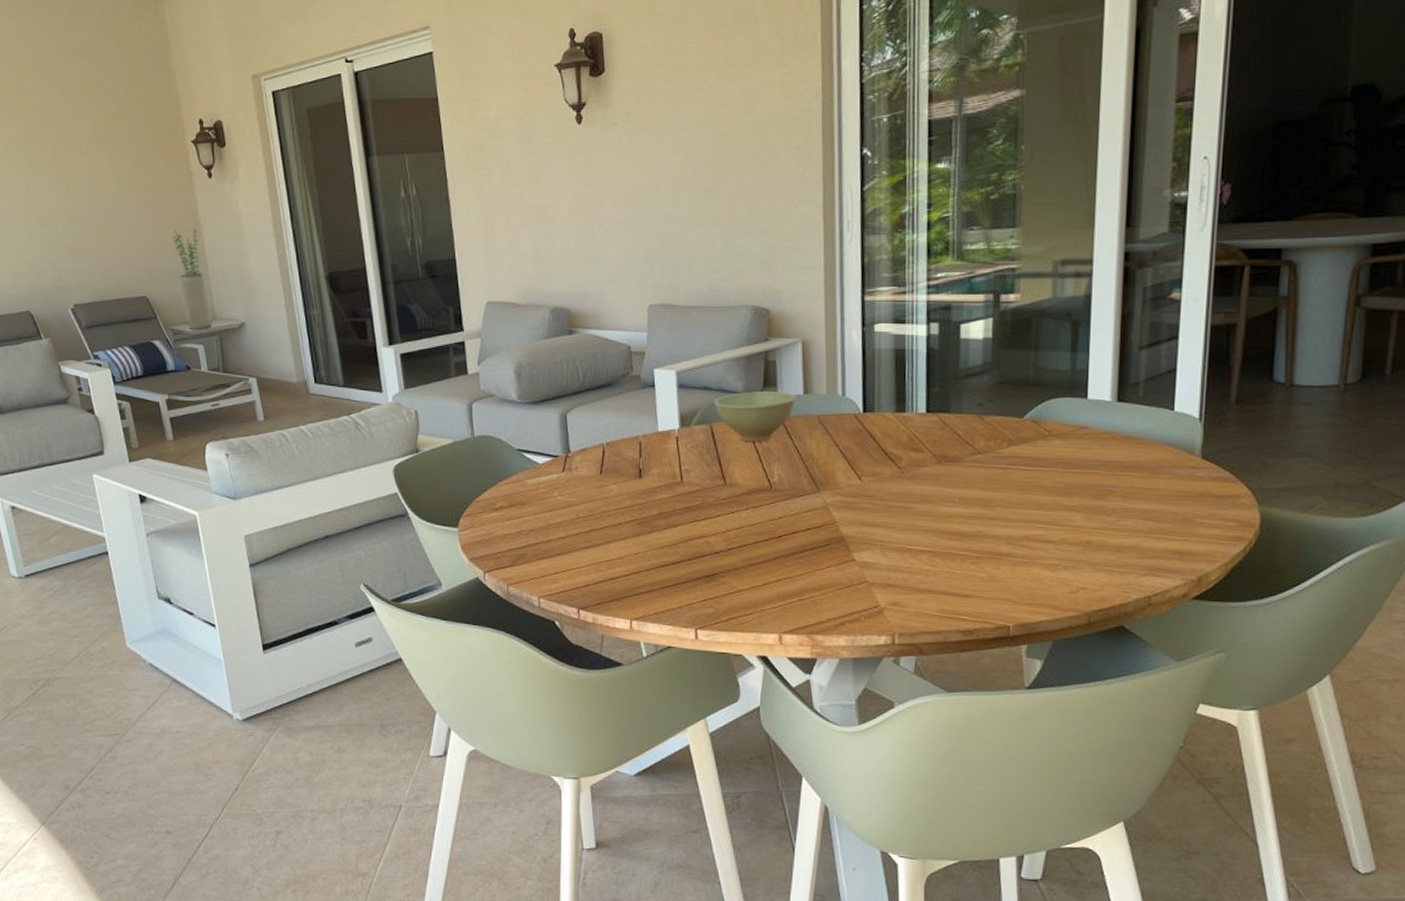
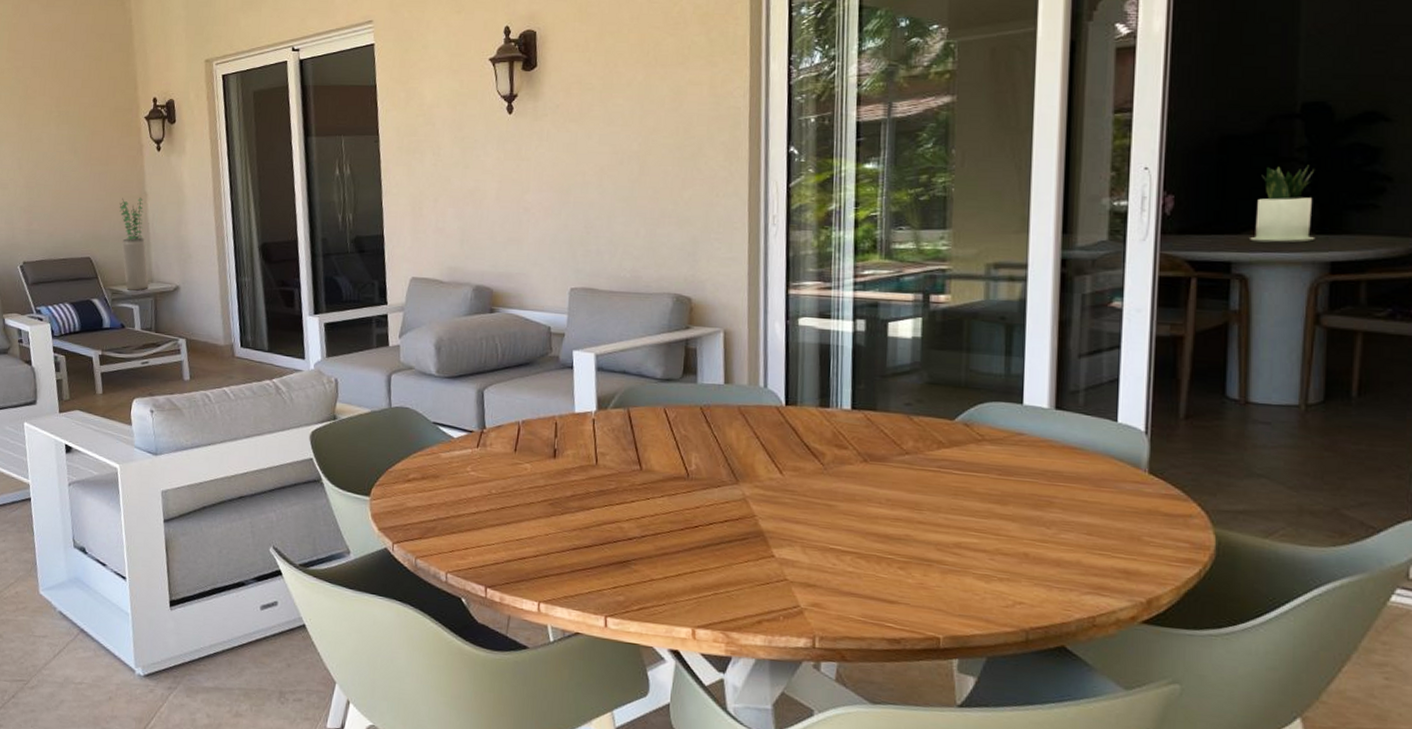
bowl: present [714,391,797,442] -> none [632,378,717,429]
planter: none [1300,148,1360,229] -> present [1250,165,1316,244]

